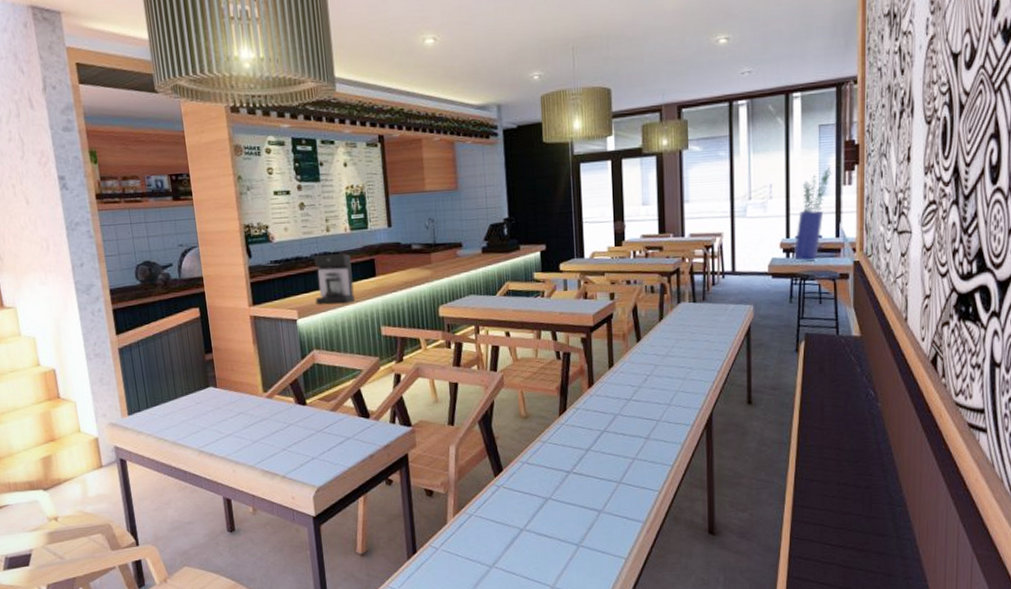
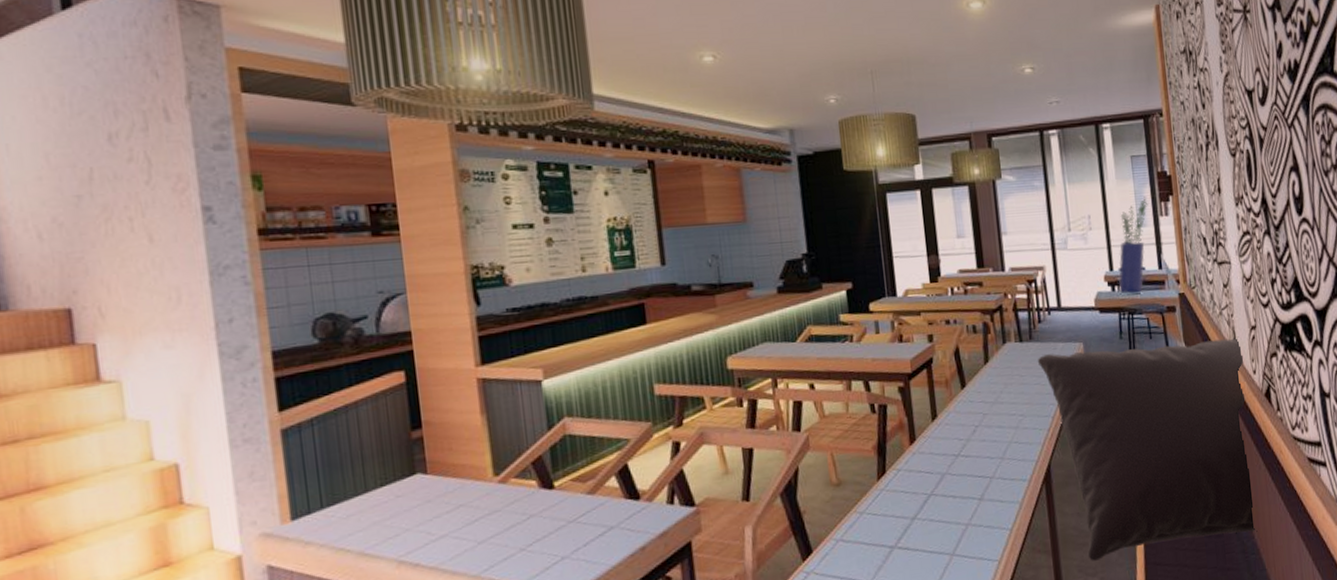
coffee maker: present [313,254,355,305] -> none [565,298,619,362]
cushion: none [708,304,914,499] -> present [1037,336,1256,561]

